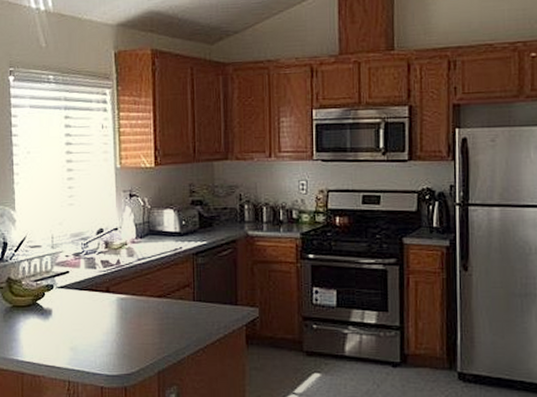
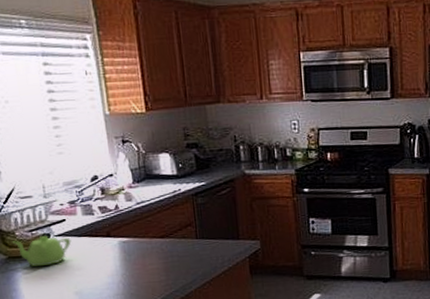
teapot: none [19,287,72,317] -> present [13,236,71,266]

